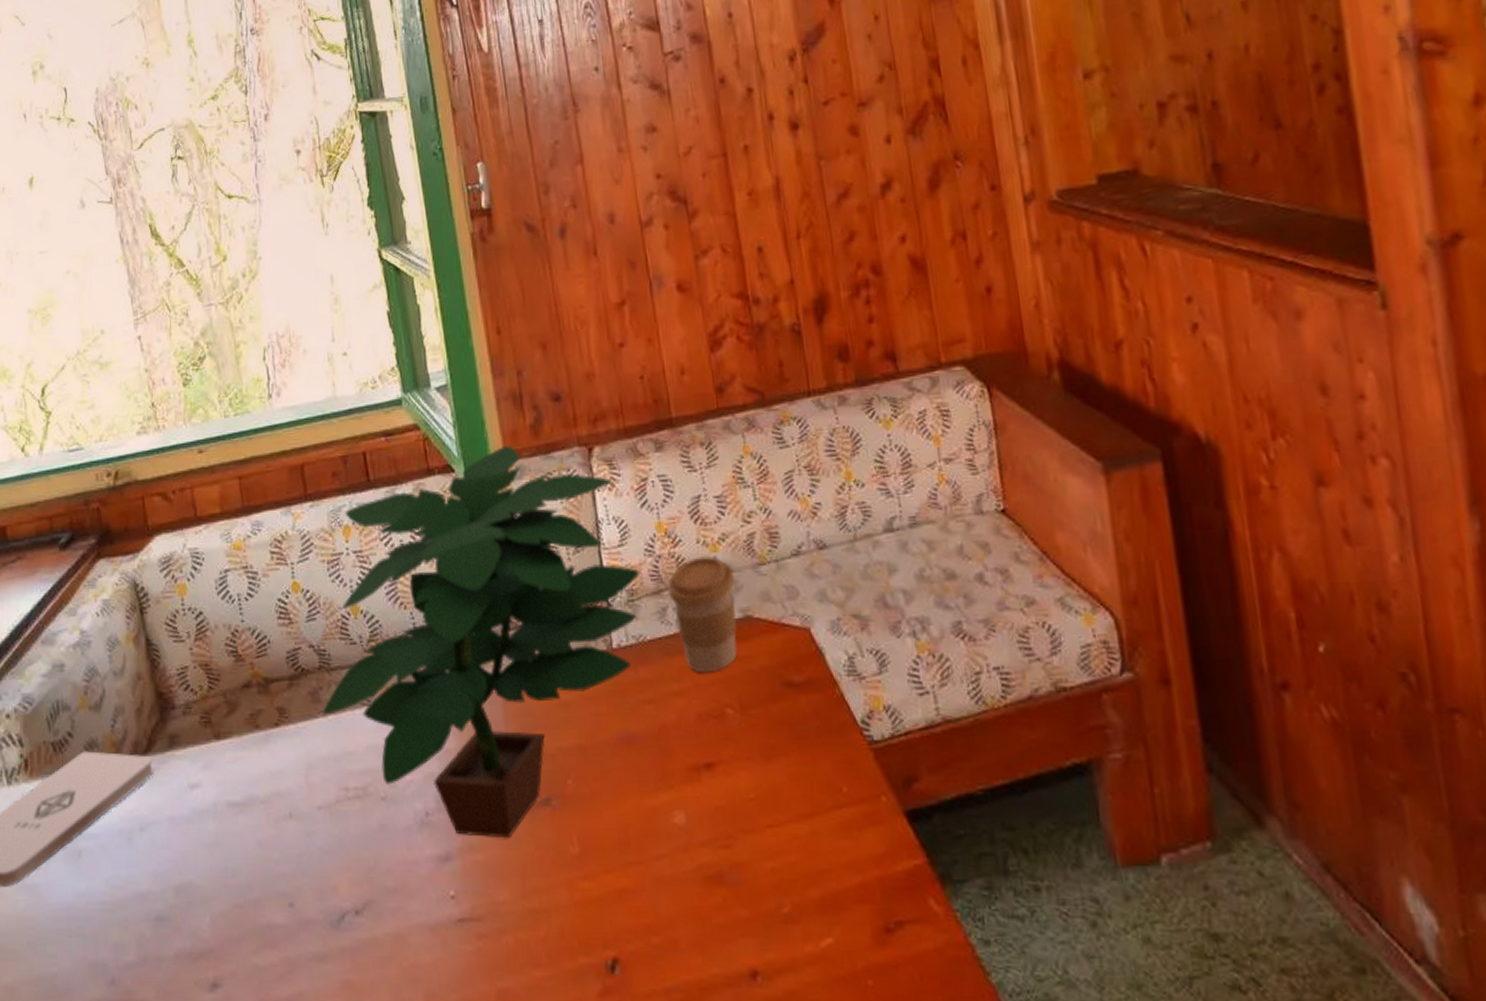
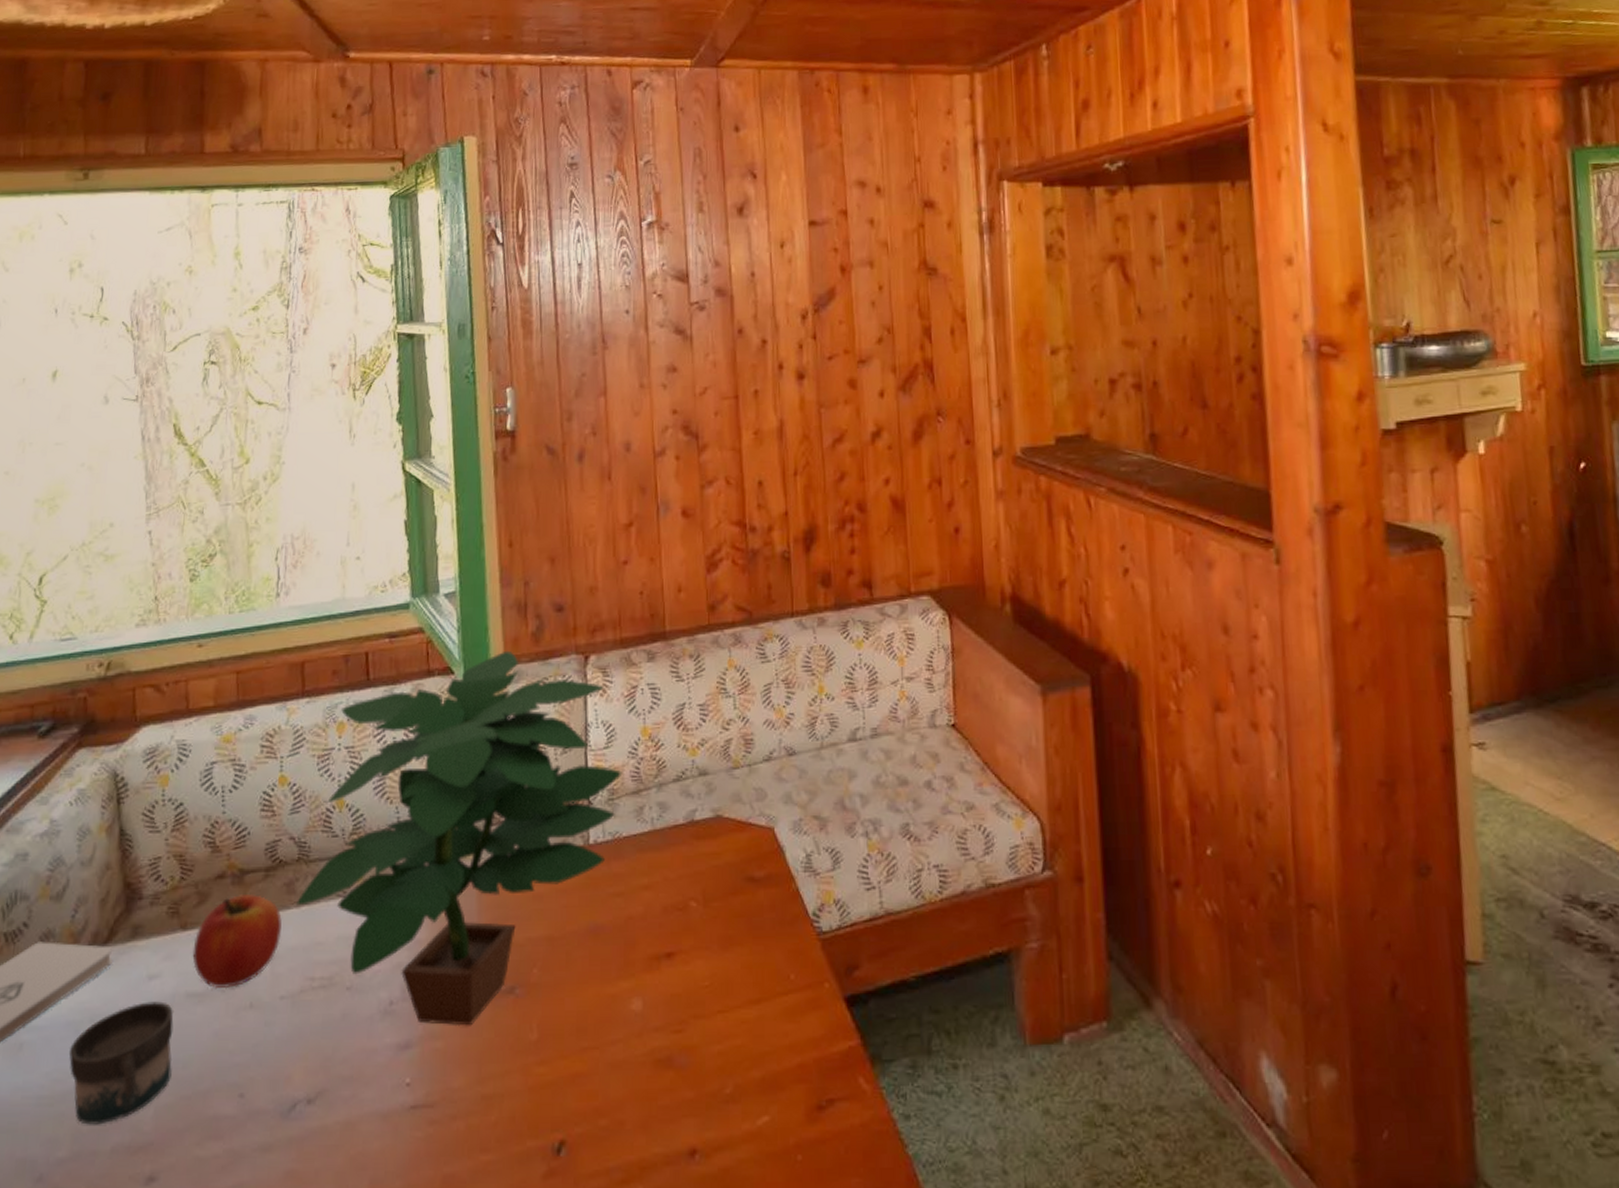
mug: none [124,810,223,931] -> present [68,1001,174,1125]
apple: none [228,704,312,799] -> present [192,894,282,989]
coffee cup: present [667,556,738,673] -> none [647,759,710,868]

